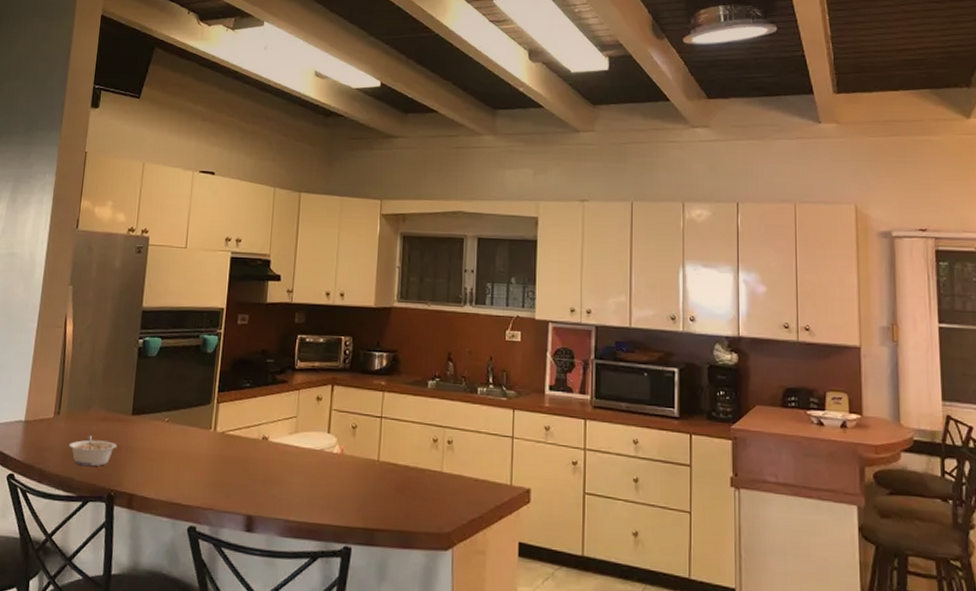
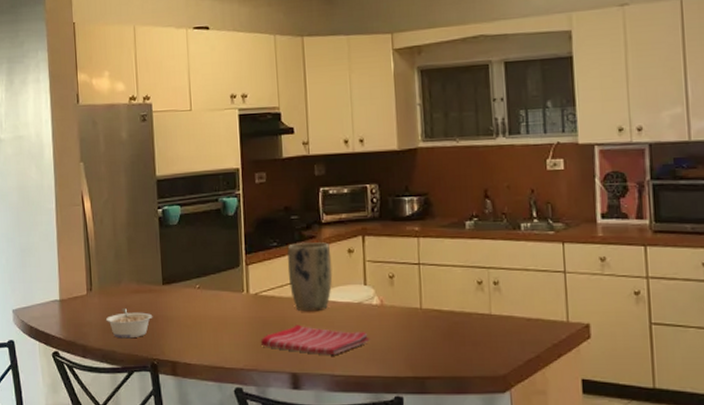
dish towel: none [220,466,327,500] -> present [260,324,370,355]
plant pot: none [256,386,300,455] -> present [287,241,333,312]

